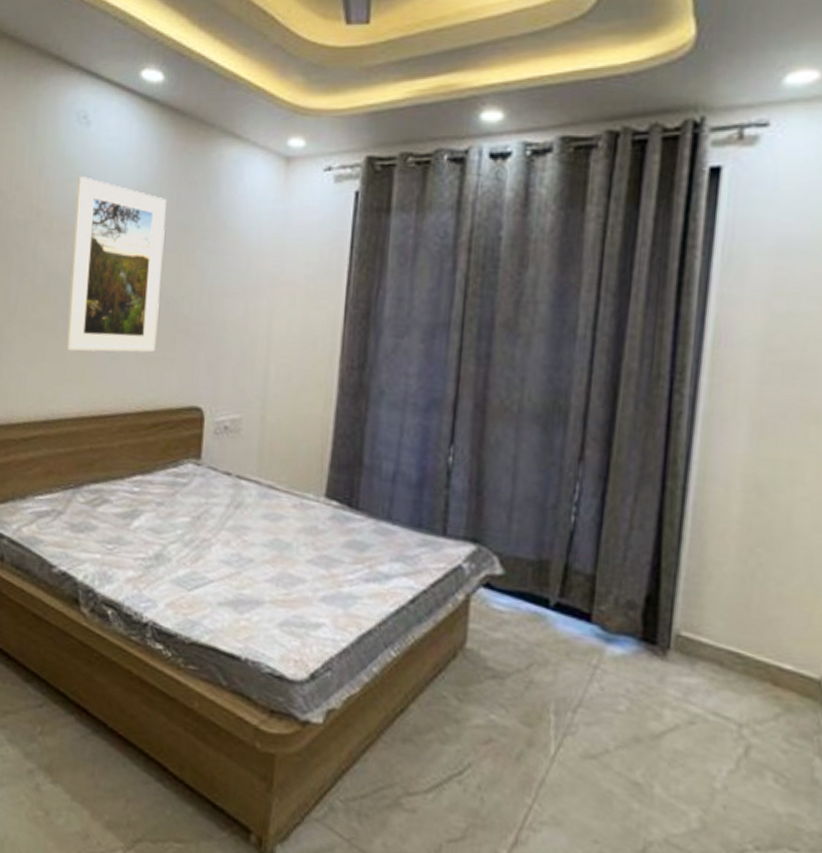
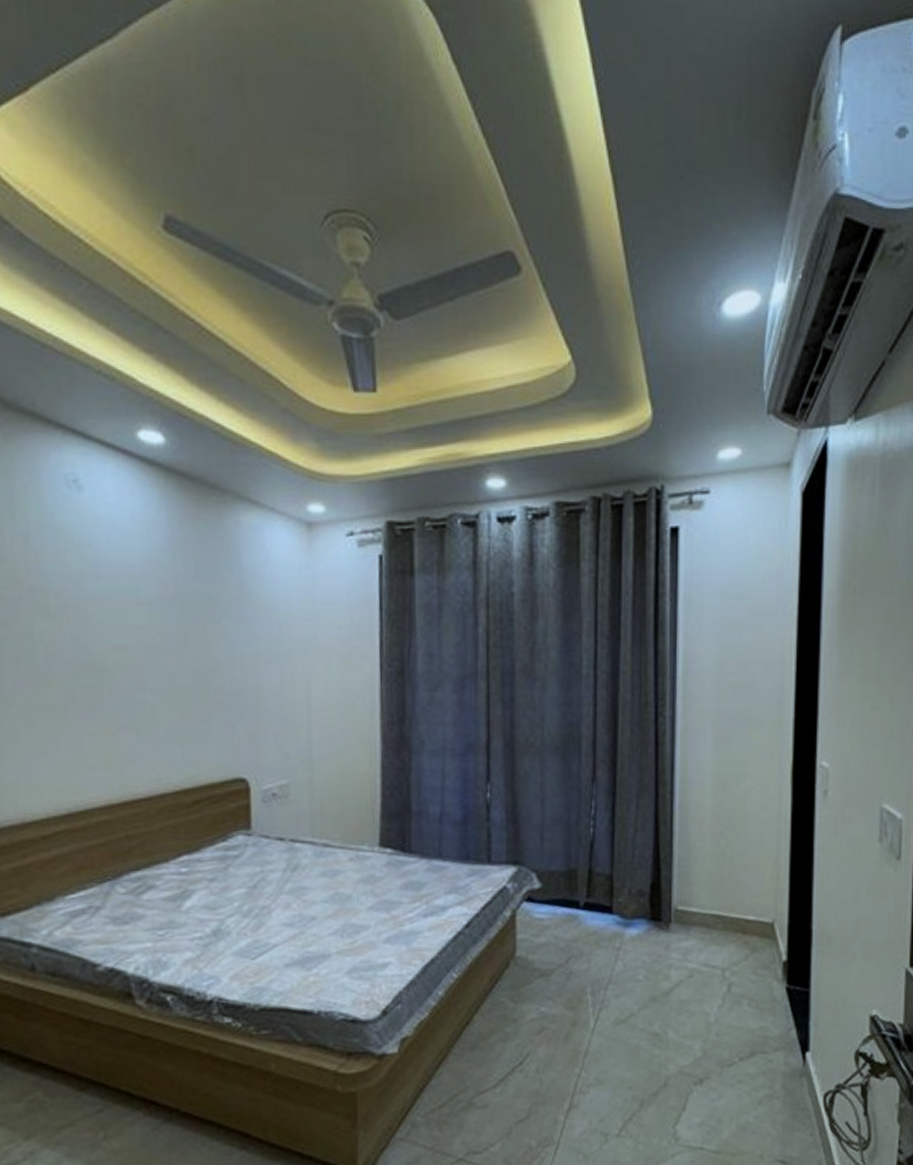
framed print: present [65,176,166,353] -> none [74,547,189,736]

